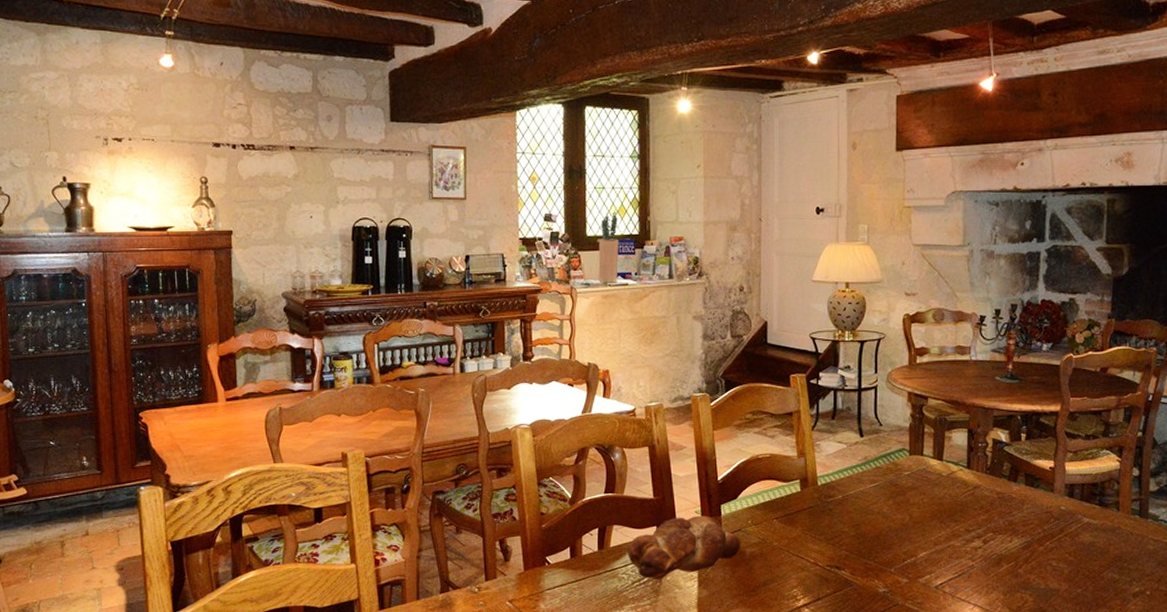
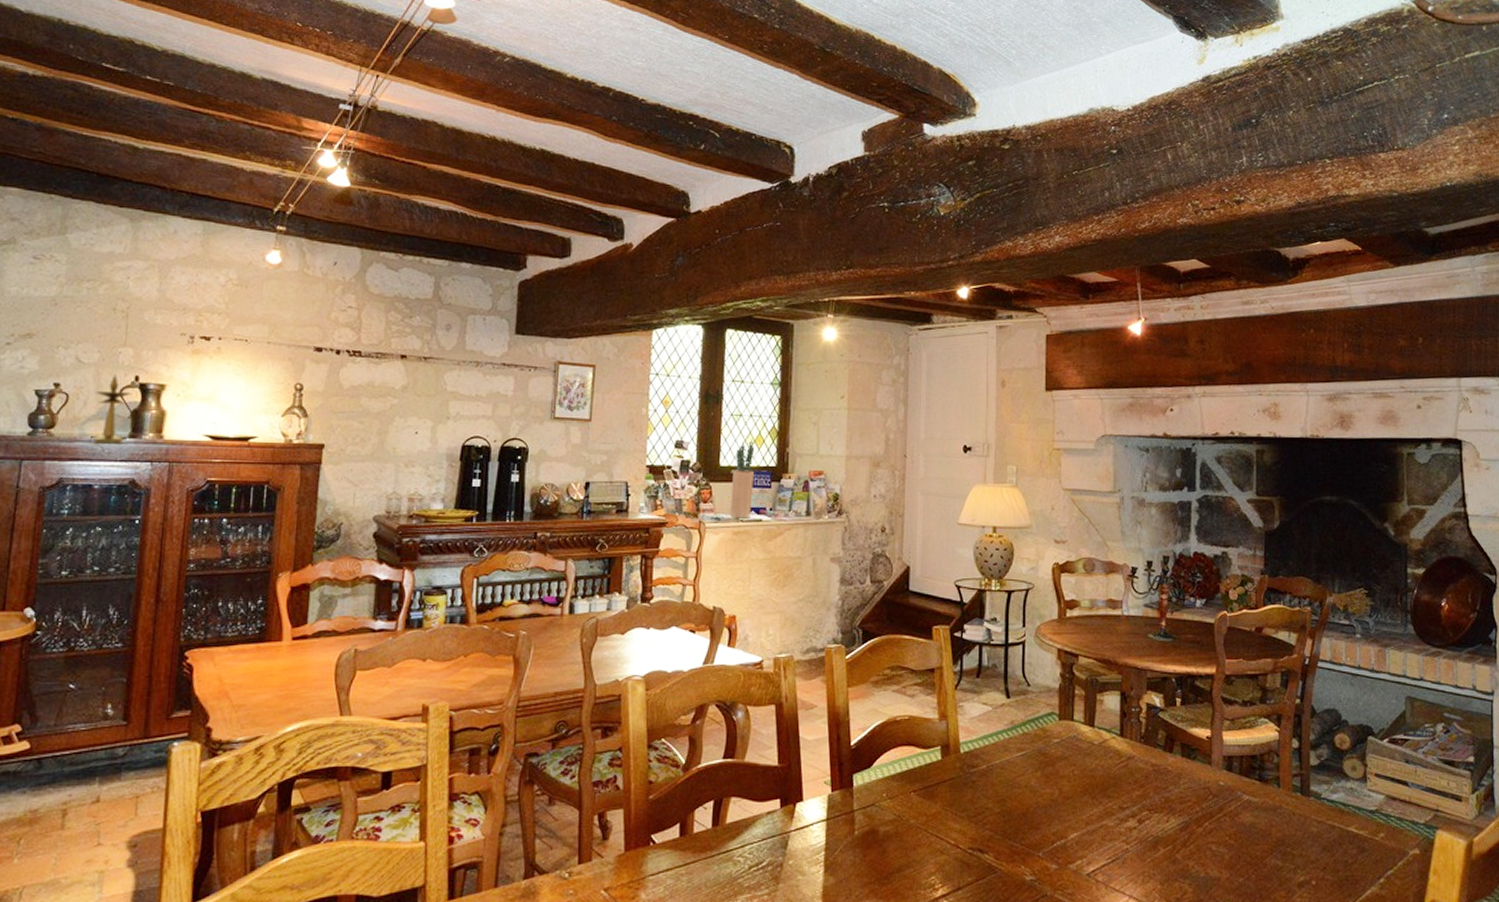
candlestick: none [31,175,65,240] -> present [88,373,133,445]
bread loaf: present [628,515,740,579] -> none [745,787,873,864]

